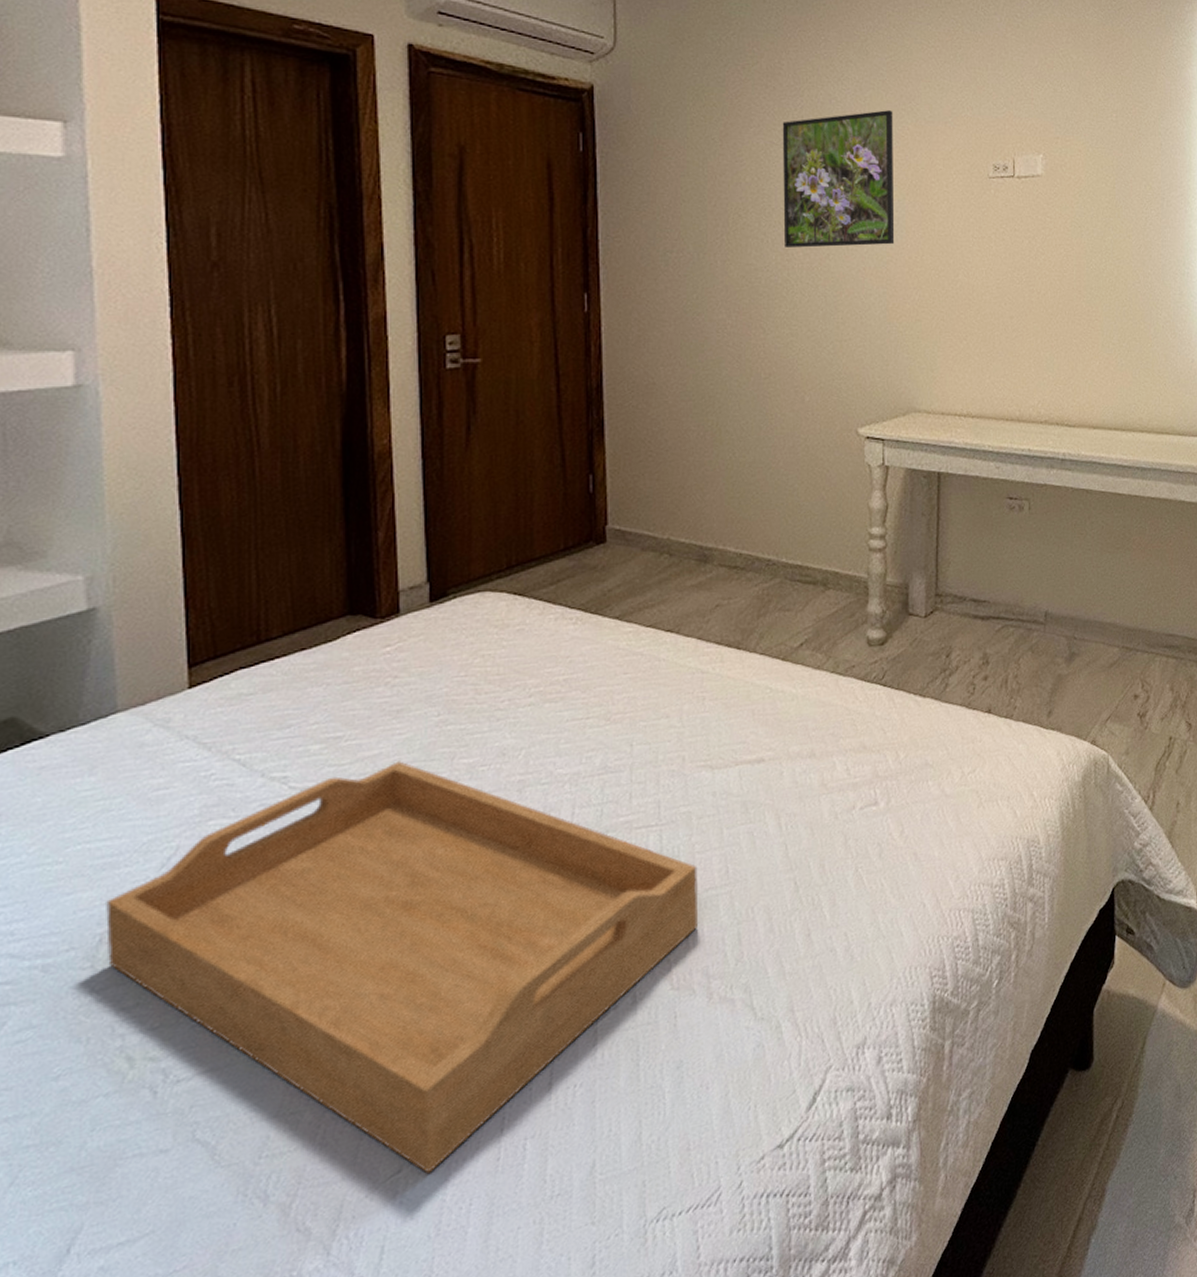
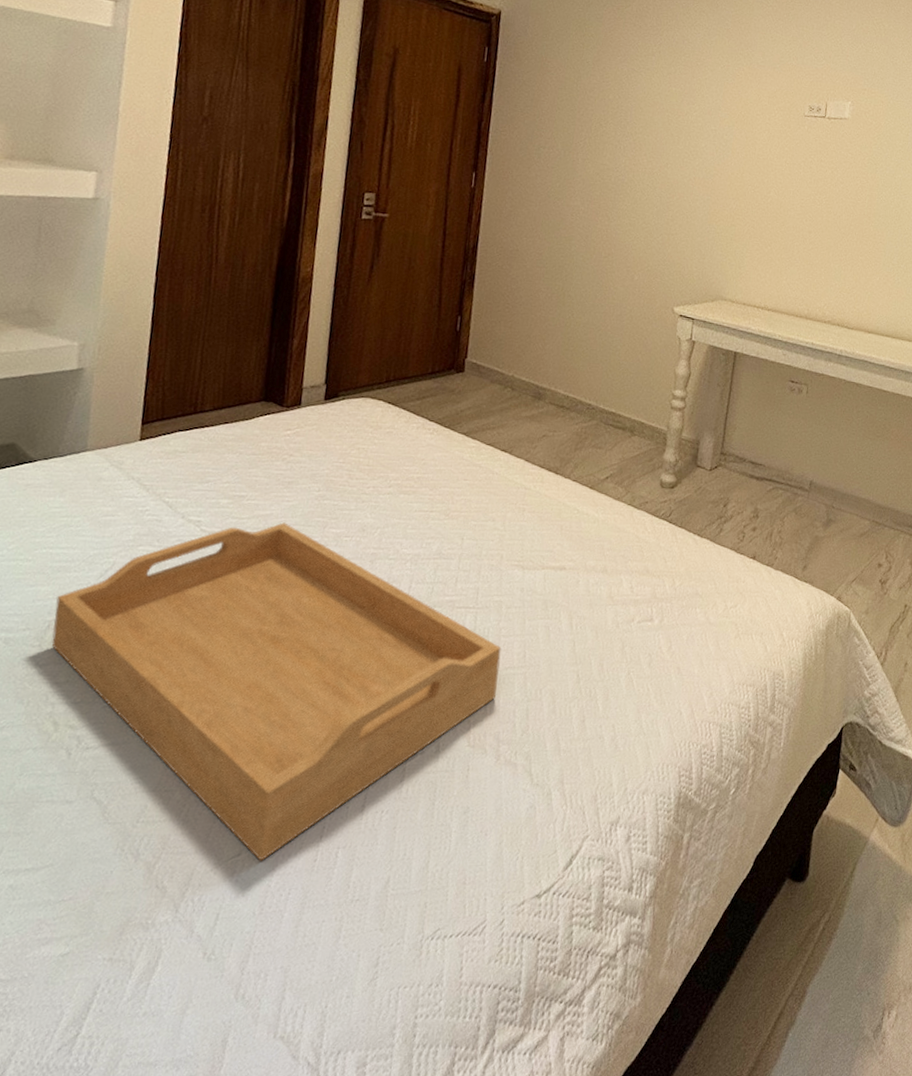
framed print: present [782,110,895,248] -> none [633,53,733,162]

